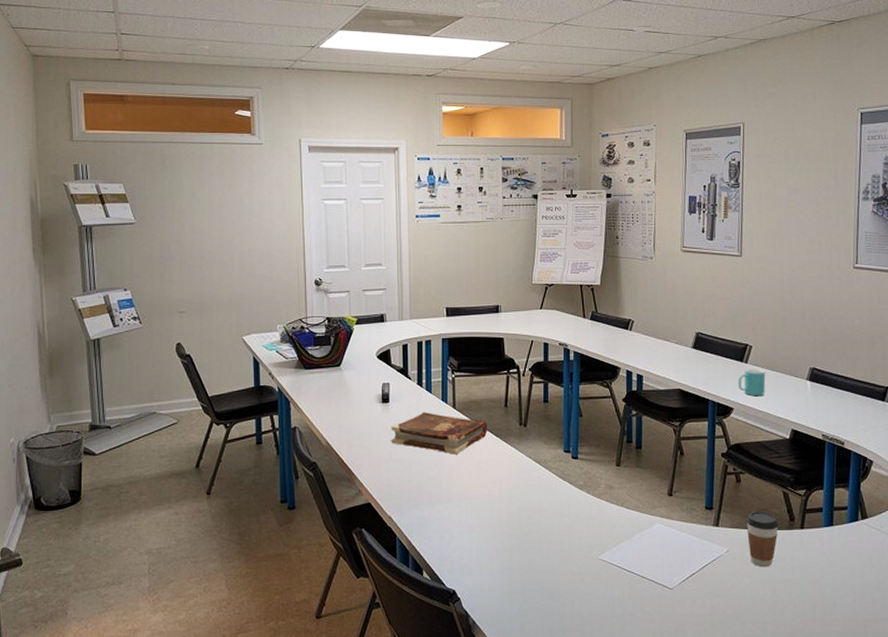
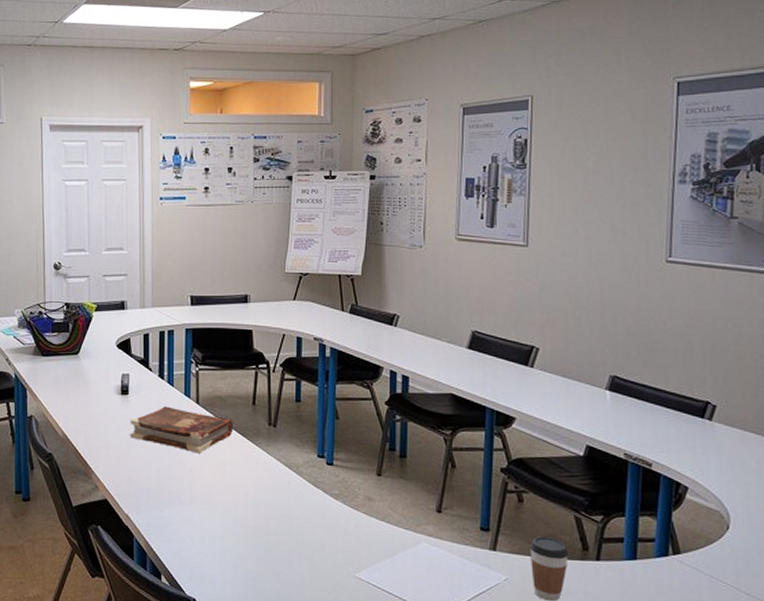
mug: present [737,368,766,395] -> none [521,373,555,405]

